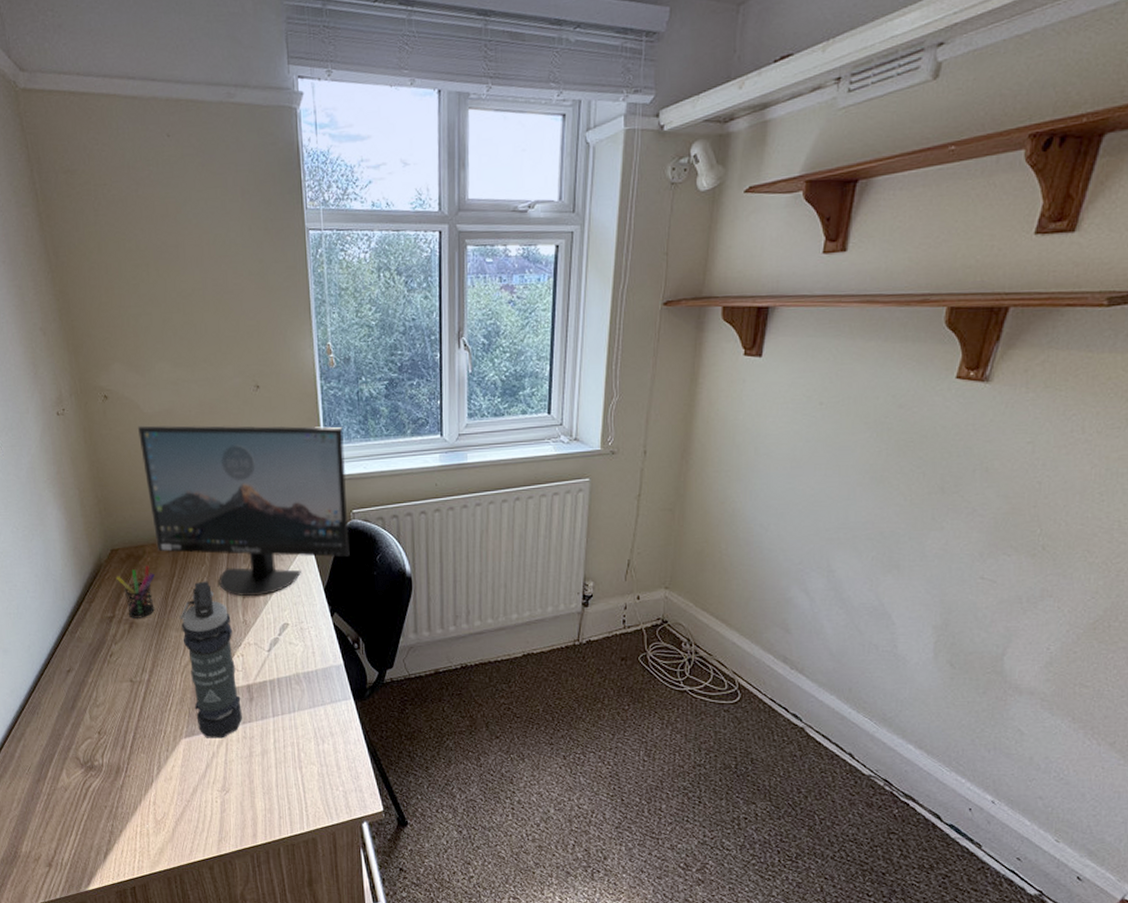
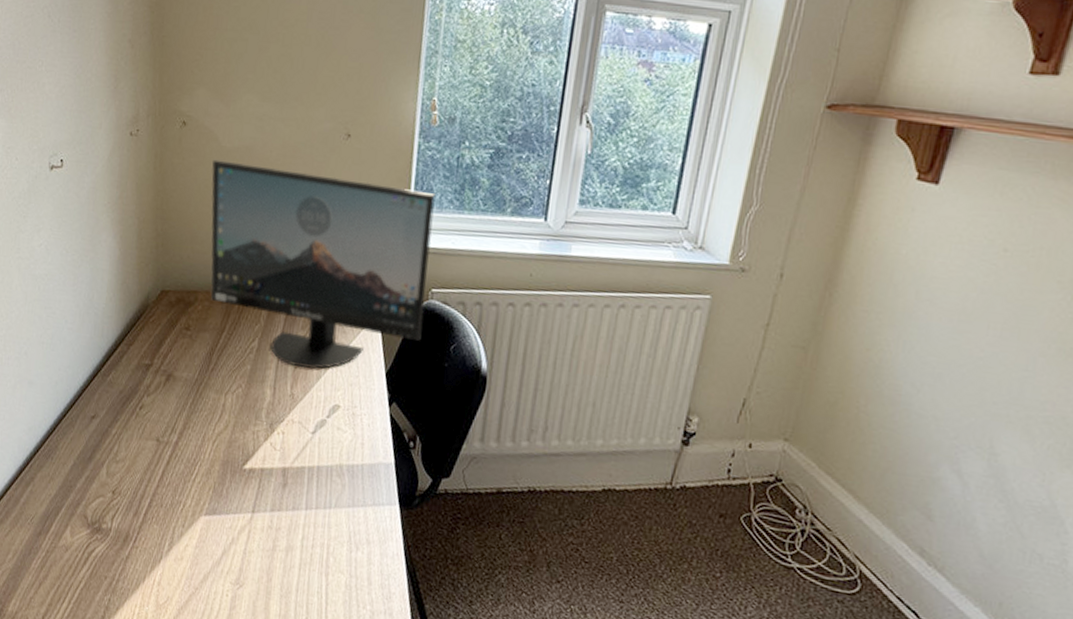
pen holder: present [116,565,155,618] -> none [160,314,203,372]
smoke grenade: present [180,581,242,738] -> none [221,341,278,524]

